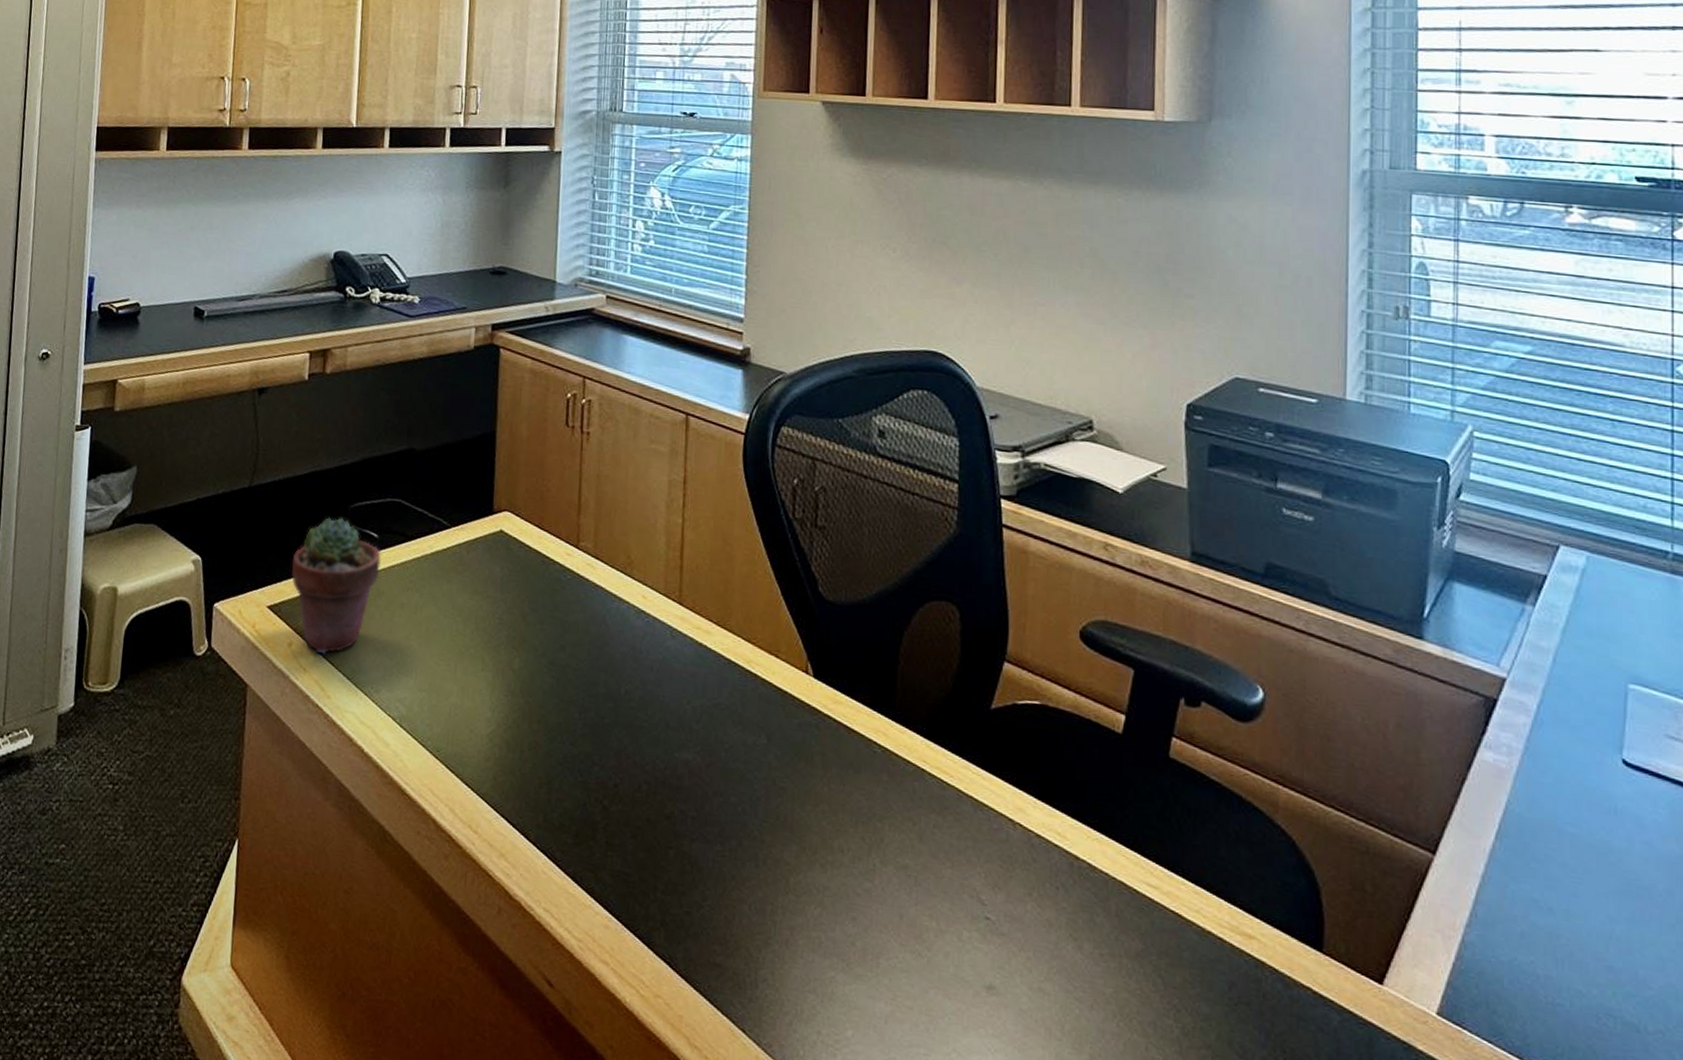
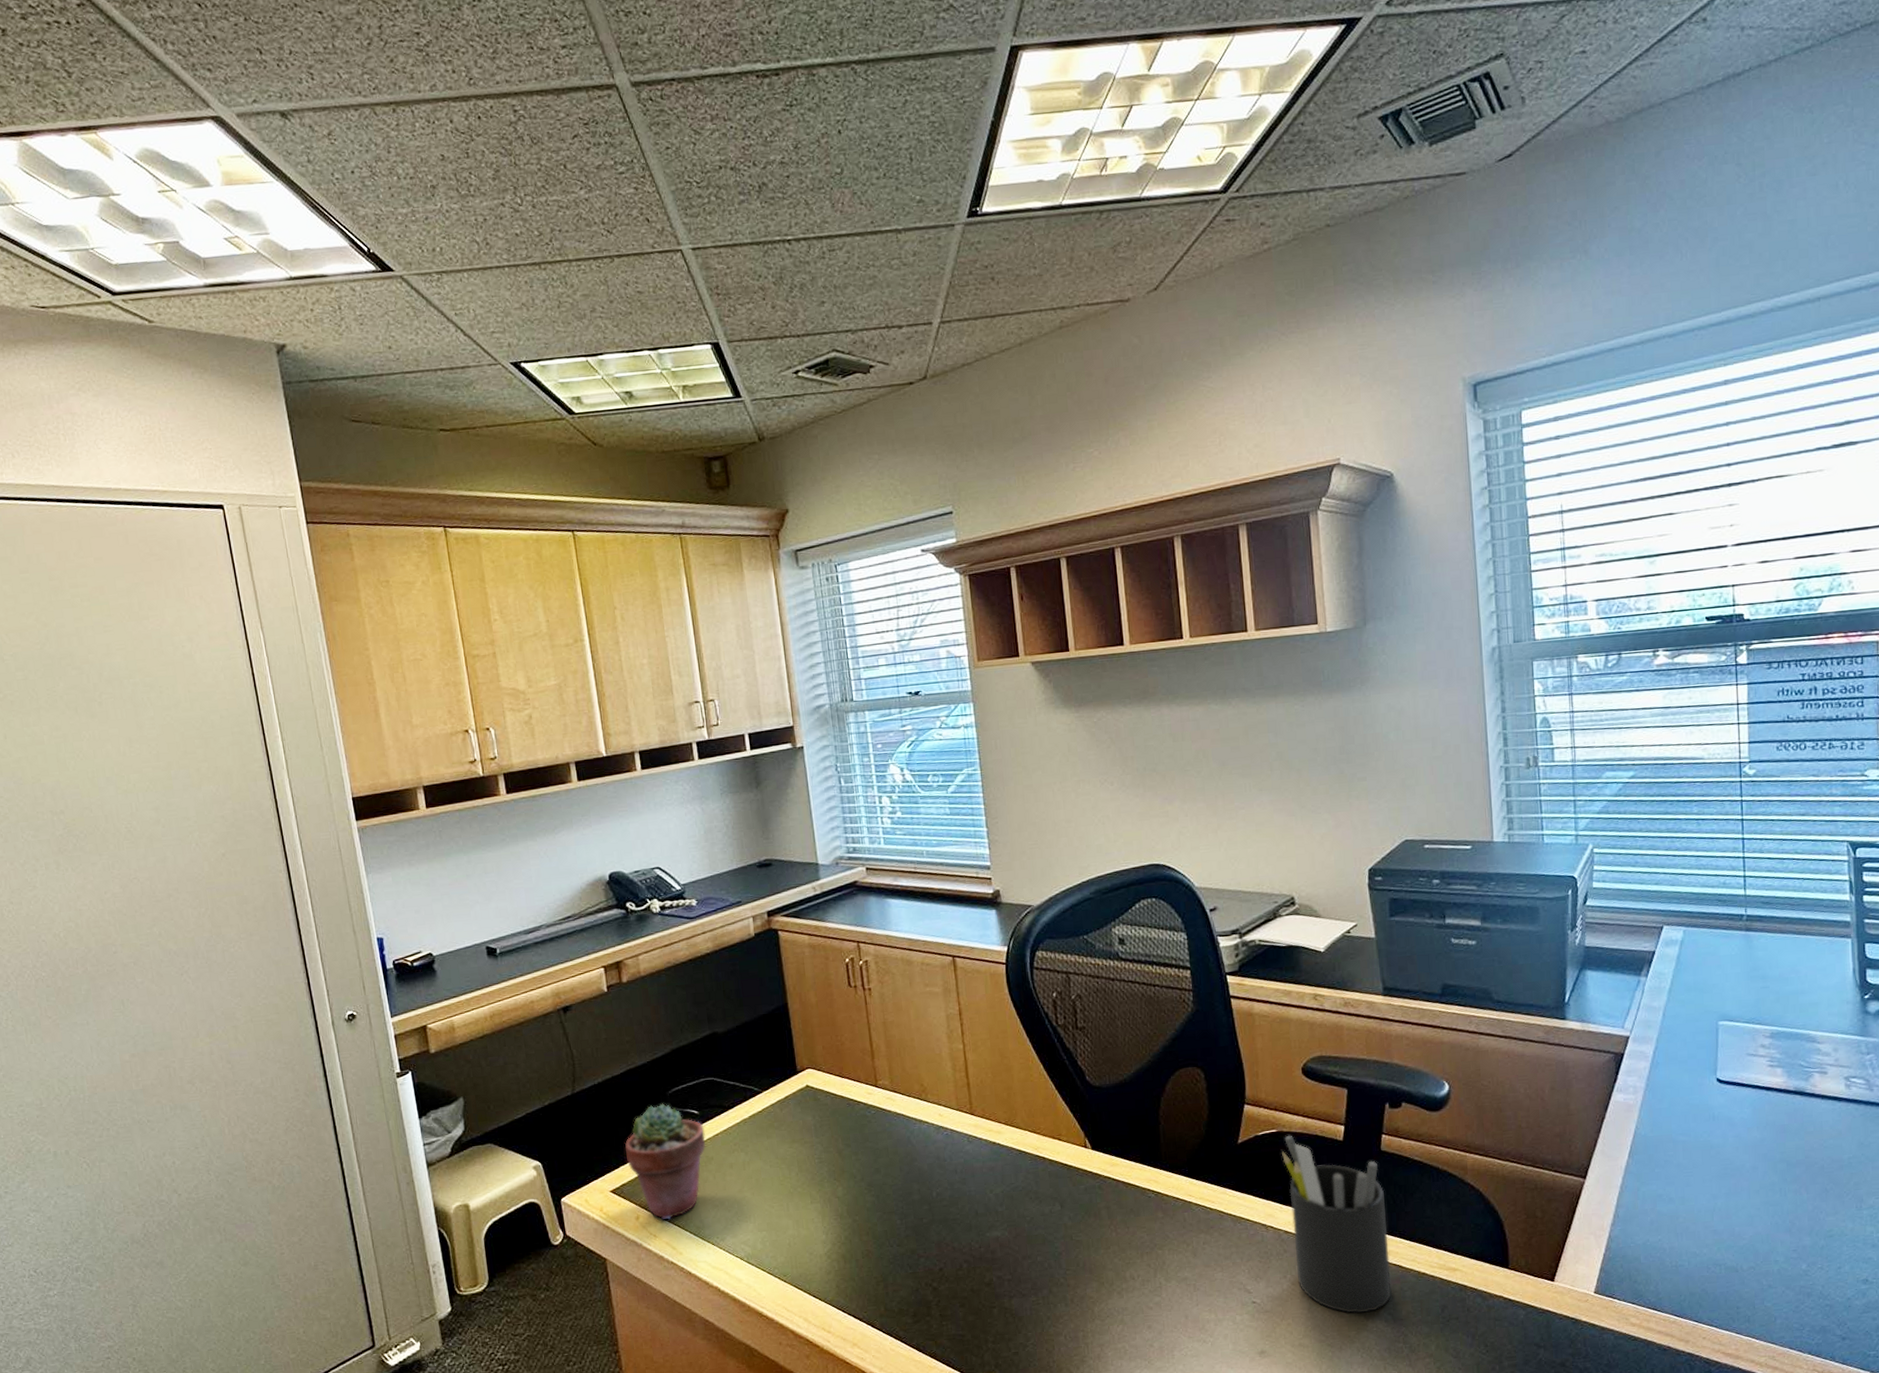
pen holder: none [1042,711,1168,968] -> present [1280,1135,1392,1314]

